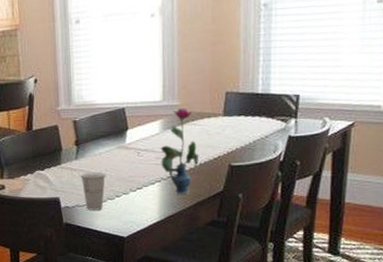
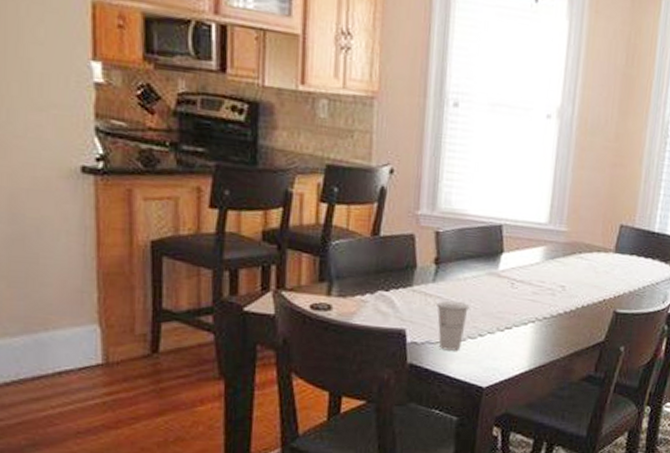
vase: present [160,107,198,195] -> none [537,235,582,341]

